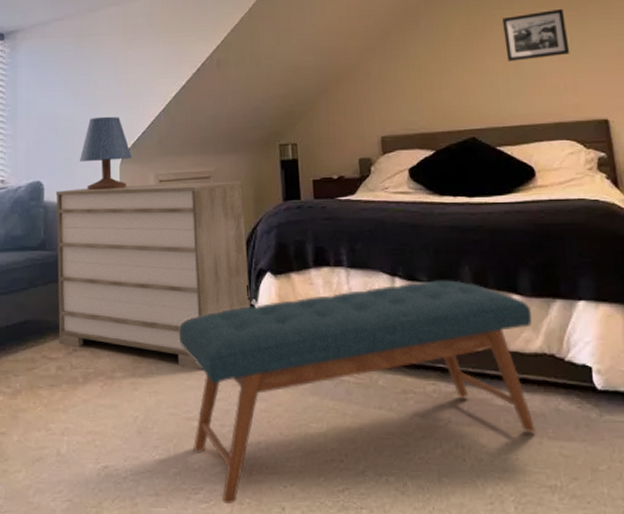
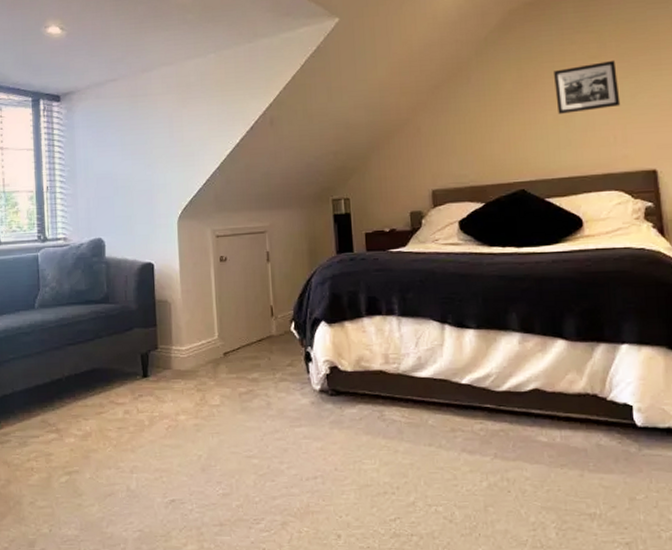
dresser: present [55,181,250,370] -> none [116,235,306,412]
table lamp: present [79,116,132,191] -> none [138,174,189,247]
bench: present [178,280,537,503] -> none [237,326,578,532]

